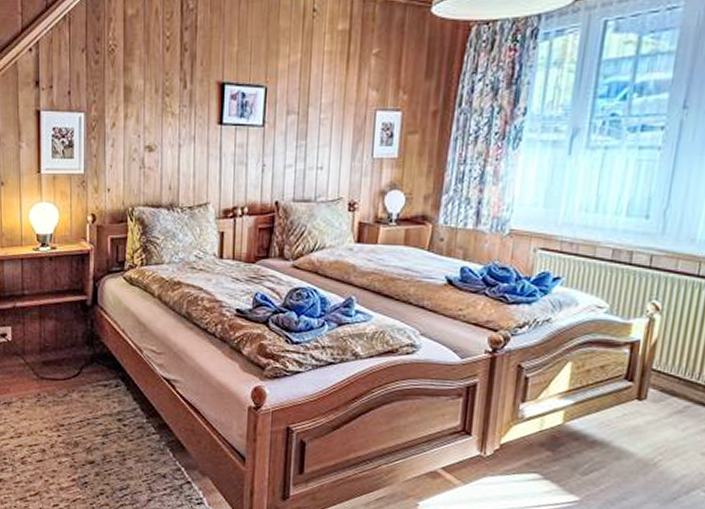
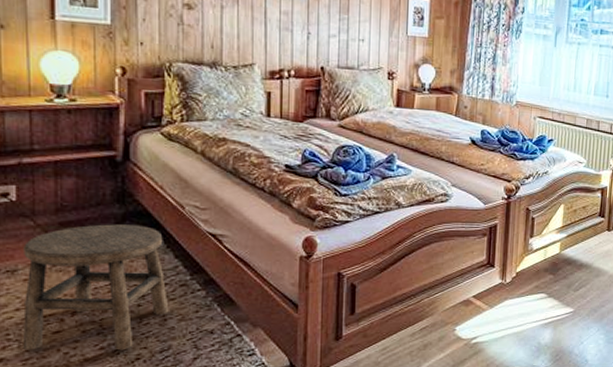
stool: none [15,364,128,484] -> present [22,224,169,351]

